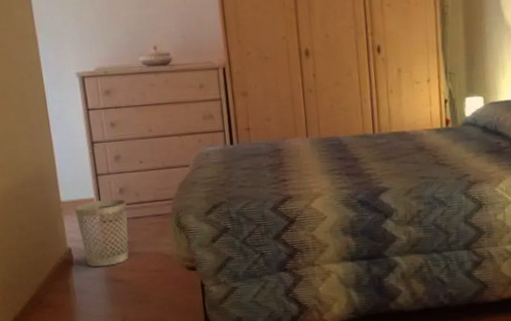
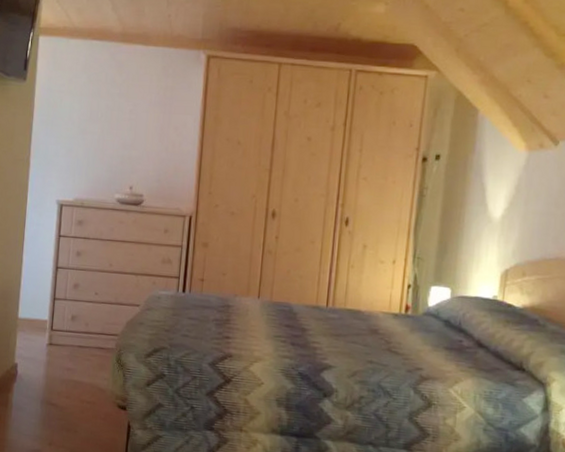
wastebasket: present [74,199,129,267] -> none [28,323,75,389]

